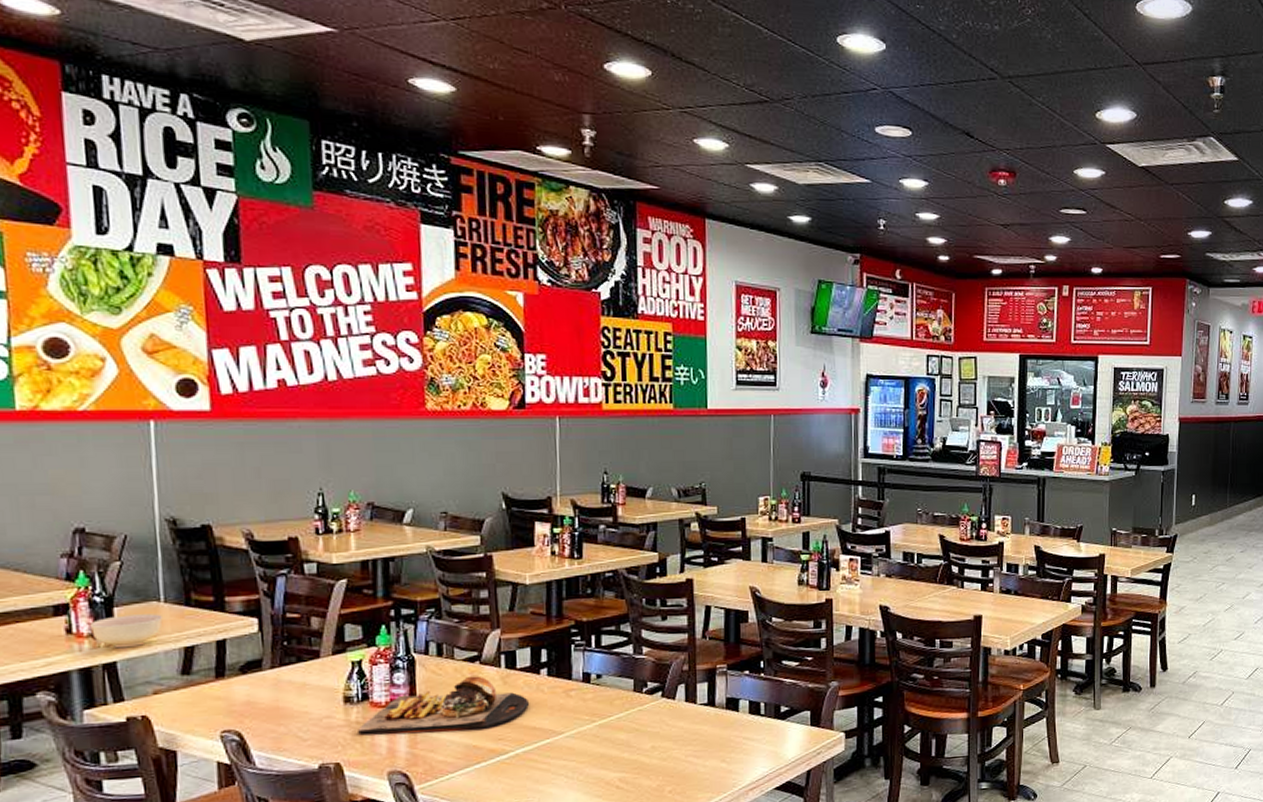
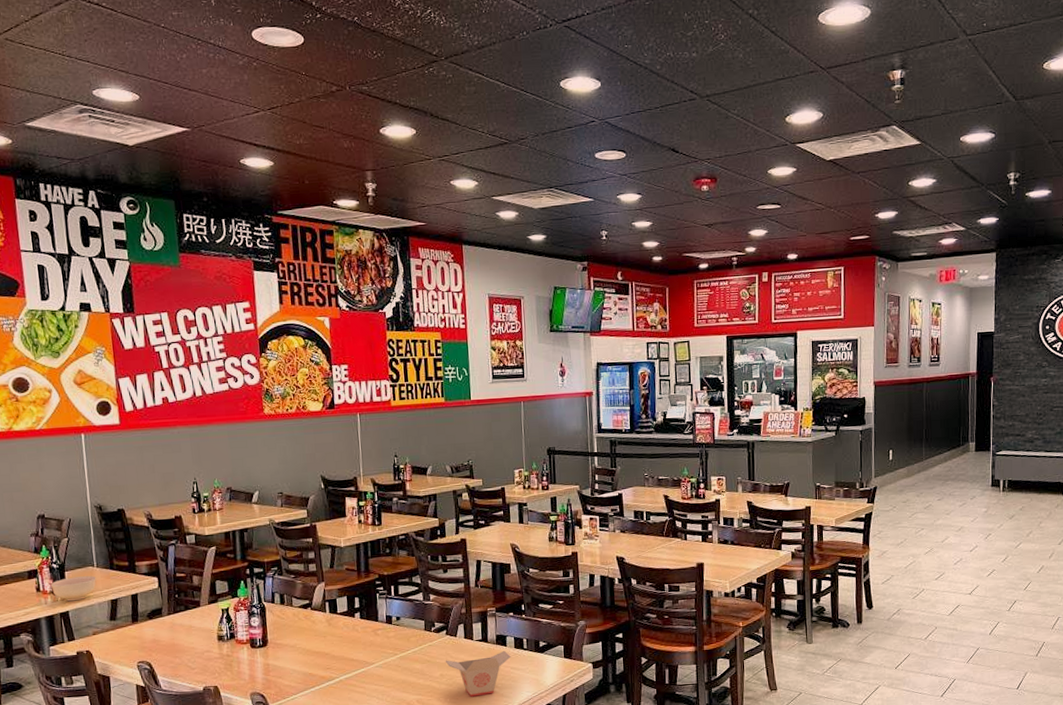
food tray: present [358,676,530,734] -> none [228,619,349,665]
takeout container: none [658,716,744,774] -> present [445,650,511,697]

